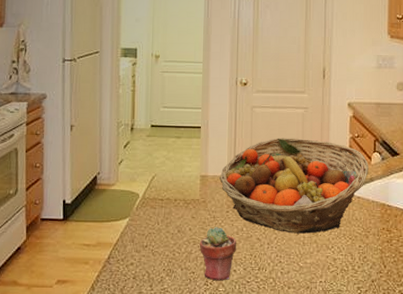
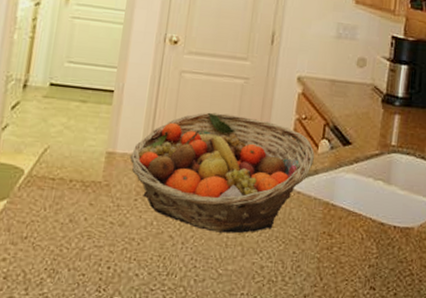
potted succulent: present [199,226,236,281] -> none [94,217,143,287]

